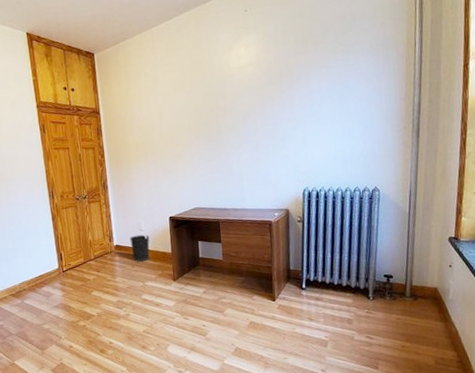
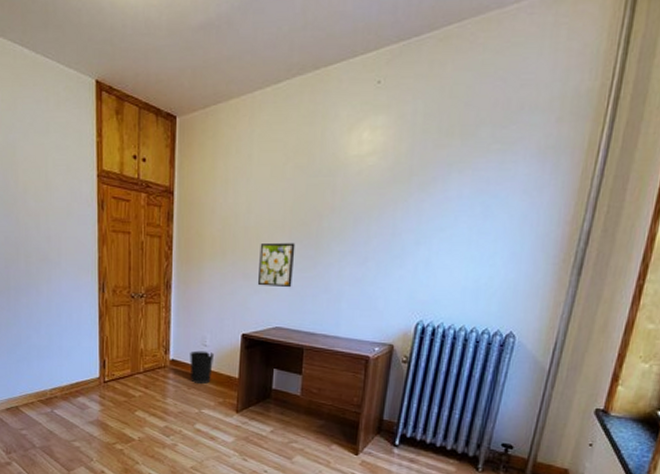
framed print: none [173,140,203,177] -> present [257,242,295,288]

